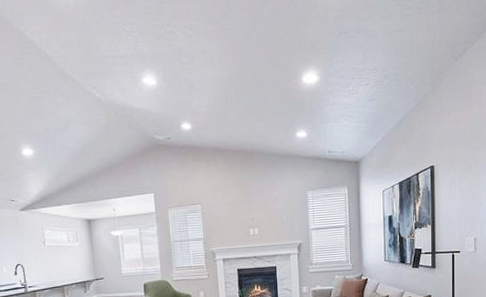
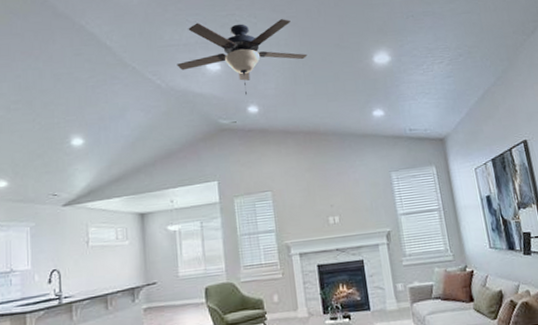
ceiling fan: none [114,31,239,112] -> present [177,19,307,95]

